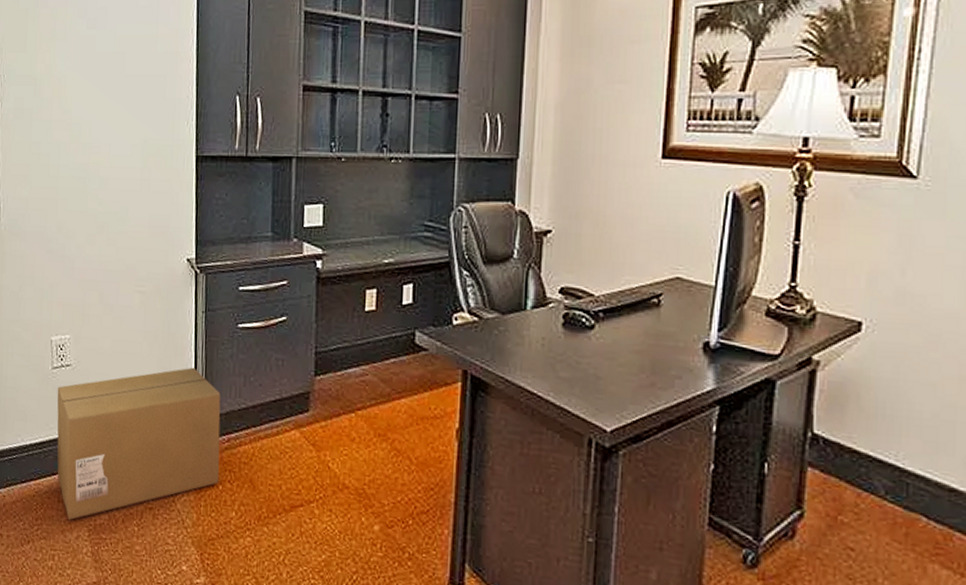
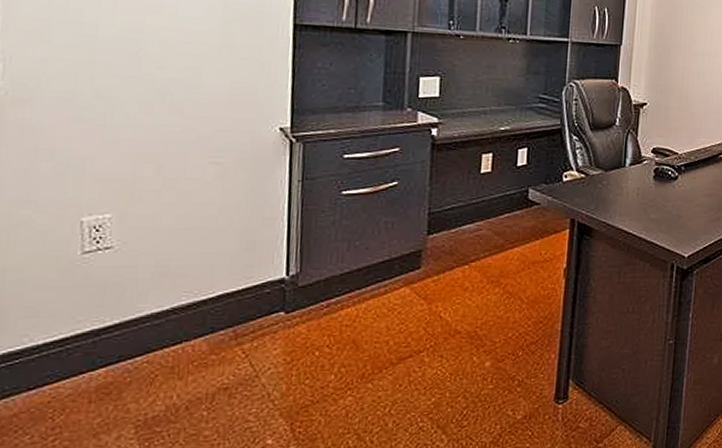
box: present [57,367,221,521] -> none [87,237,319,422]

